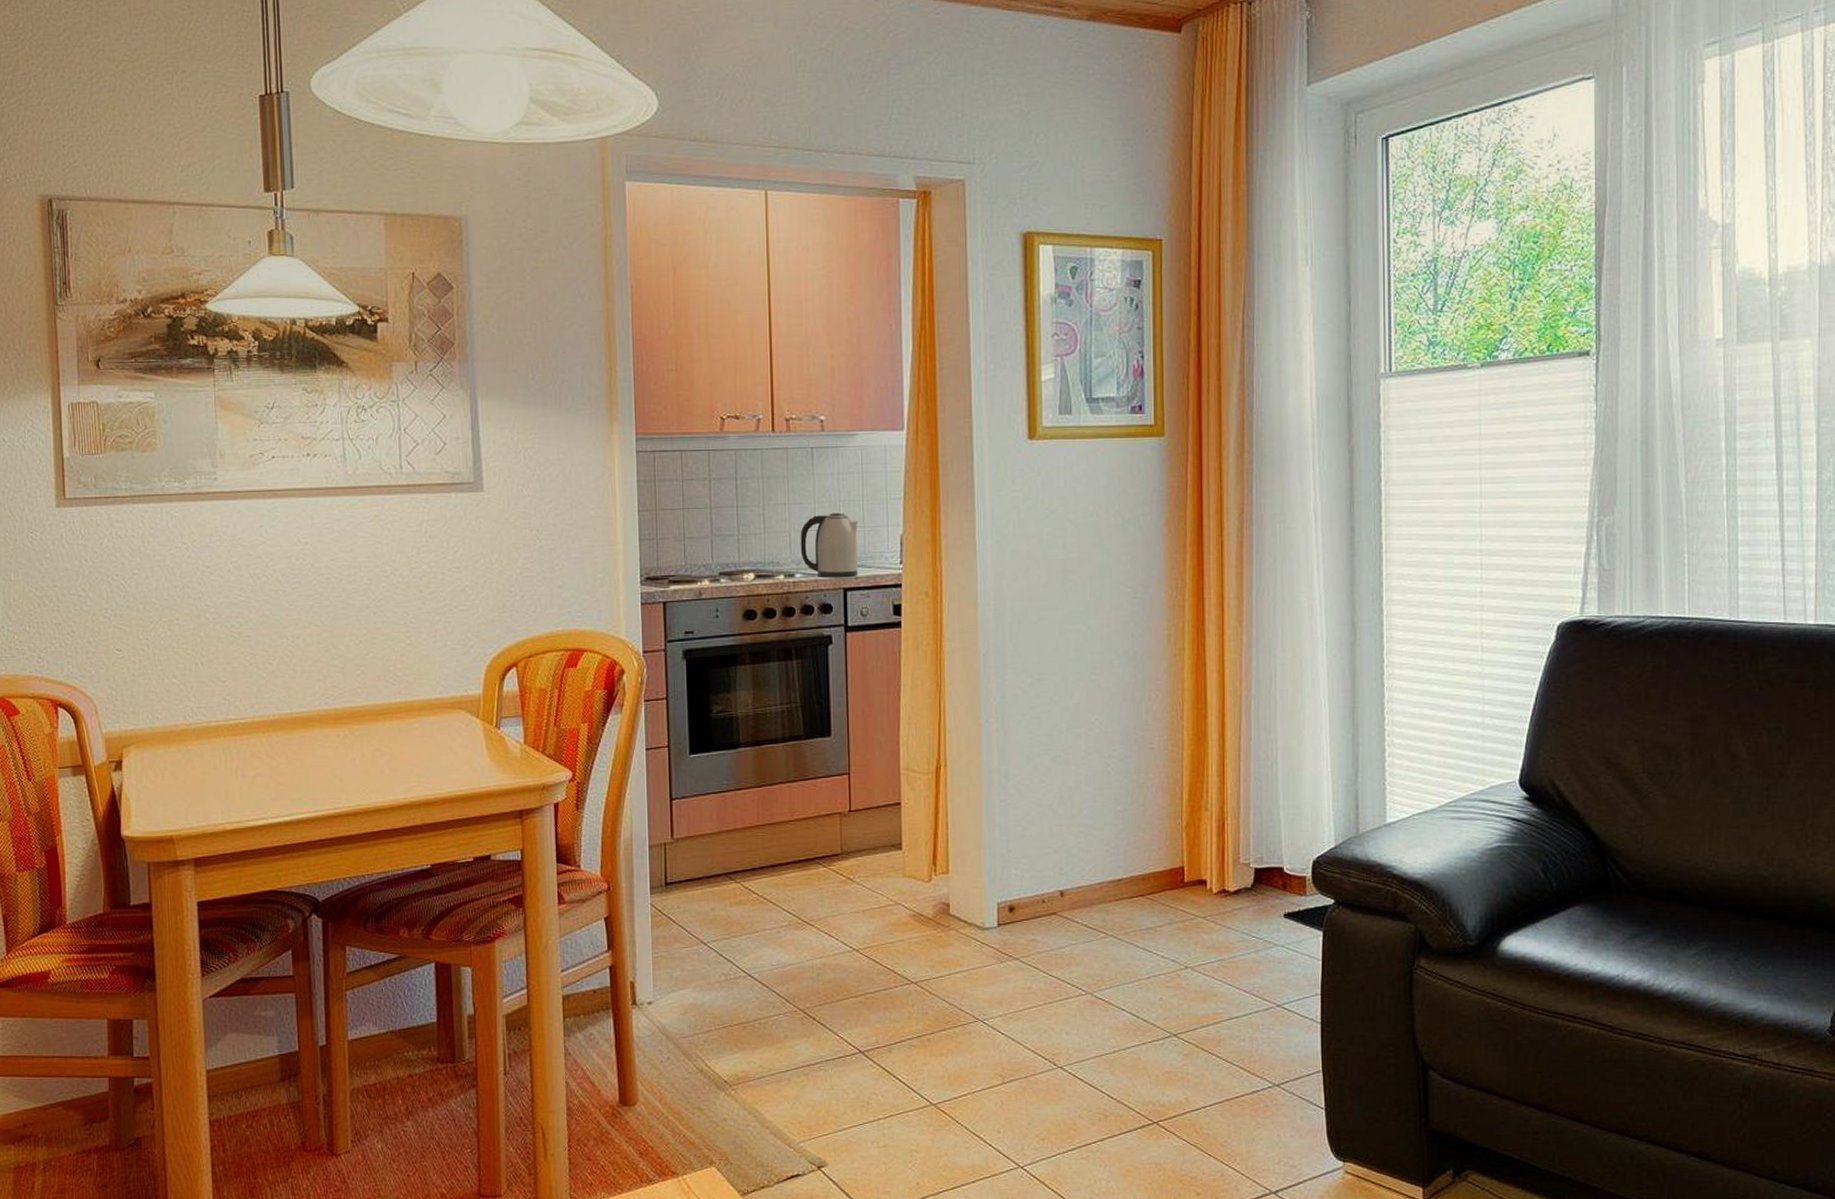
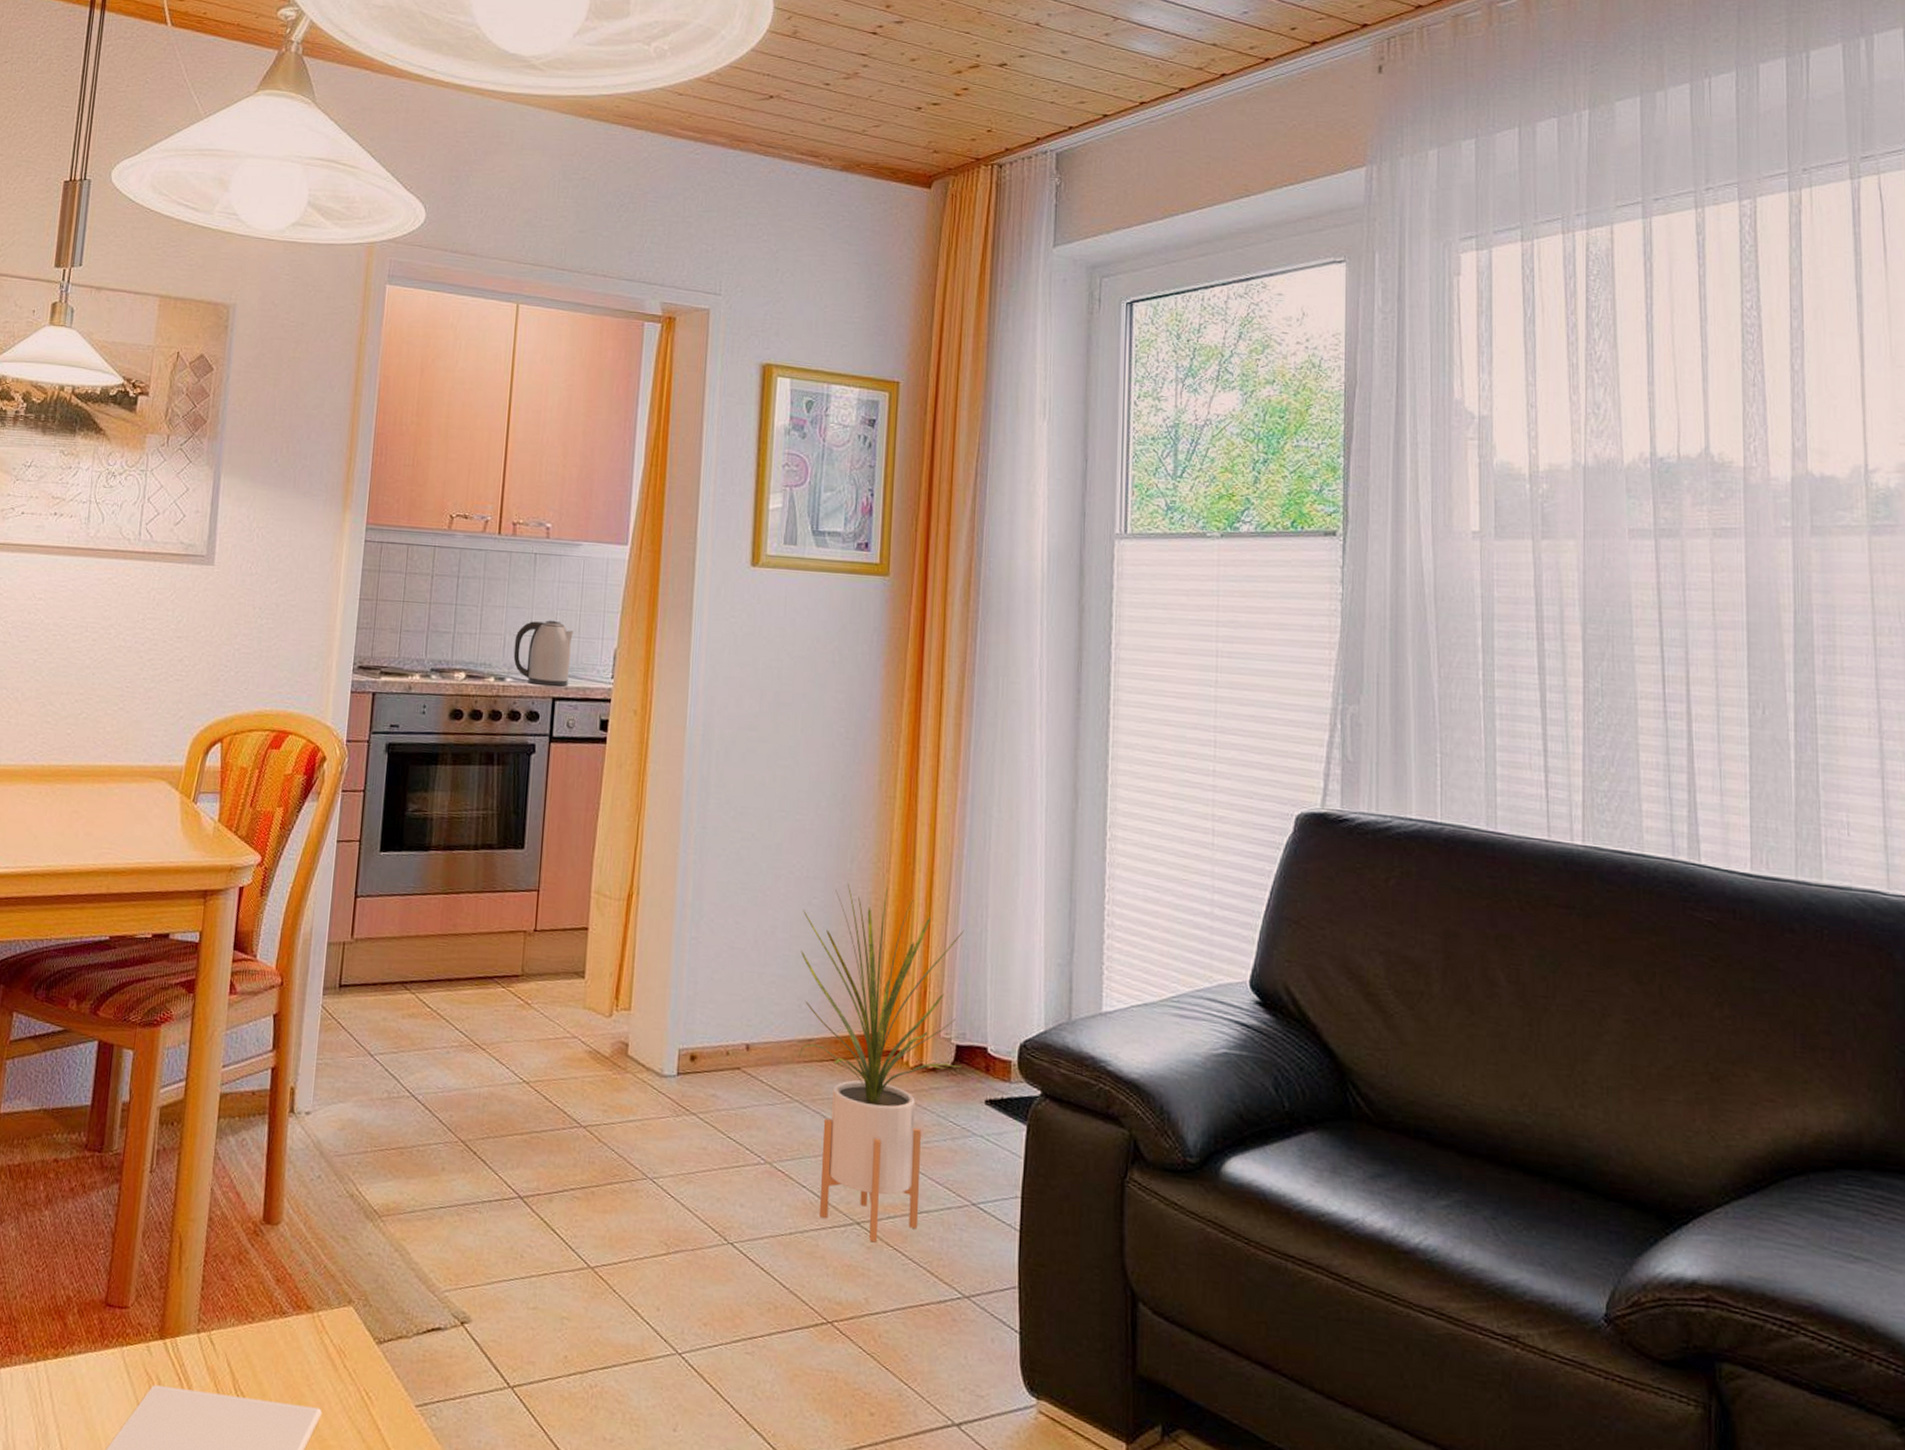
house plant: none [1104,733,1261,1050] -> present [798,883,965,1243]

